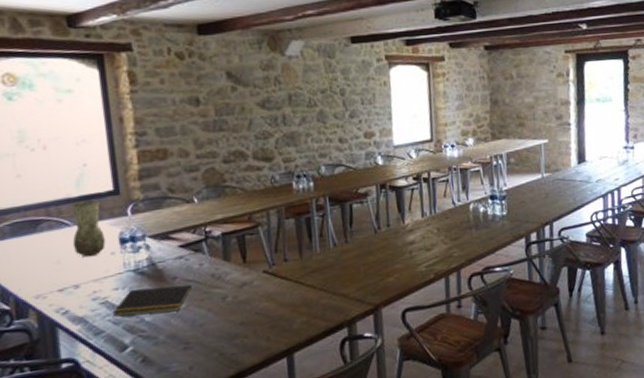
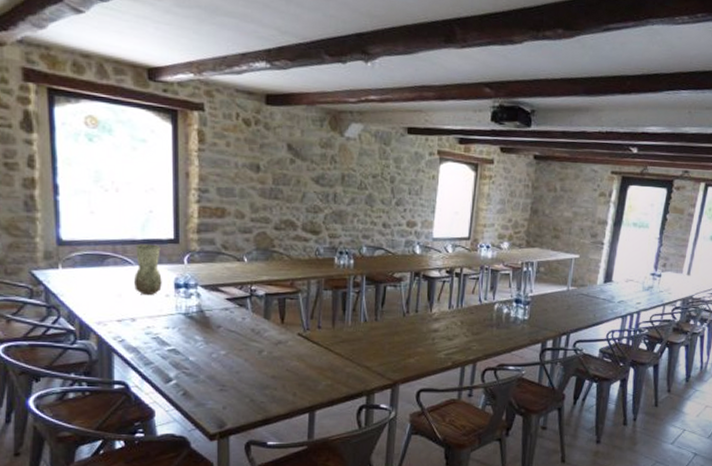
notepad: present [112,284,192,317] -> none [161,330,233,356]

